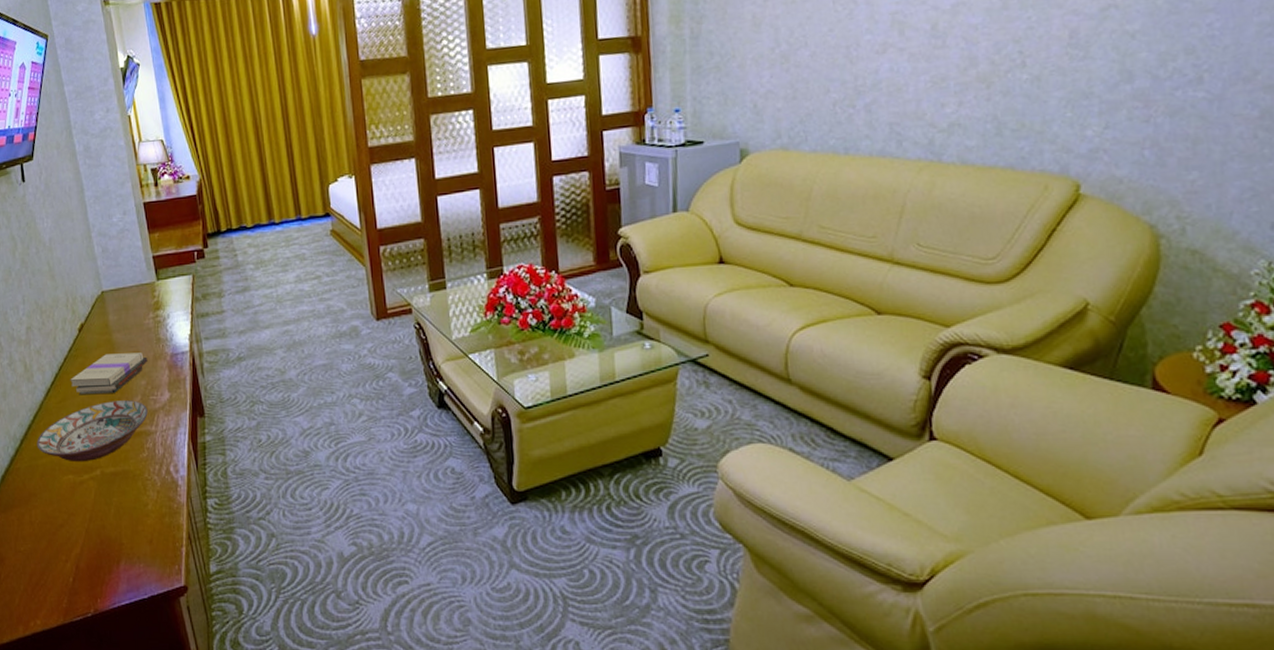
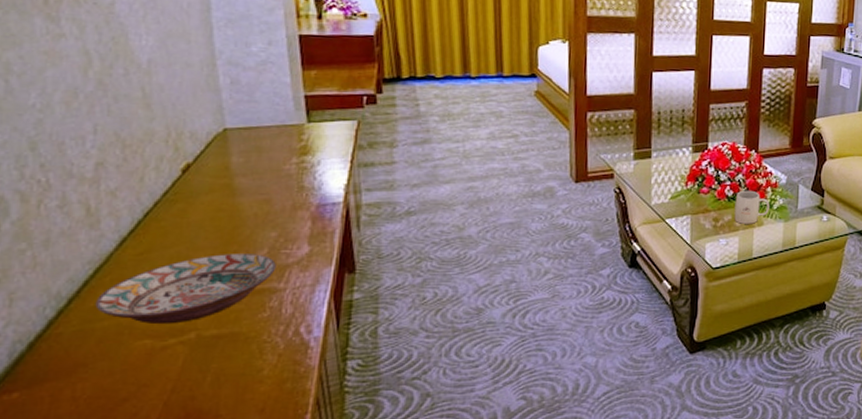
books: present [70,352,148,395] -> none [161,200,283,247]
mug: none [539,317,580,356] -> present [734,190,769,224]

